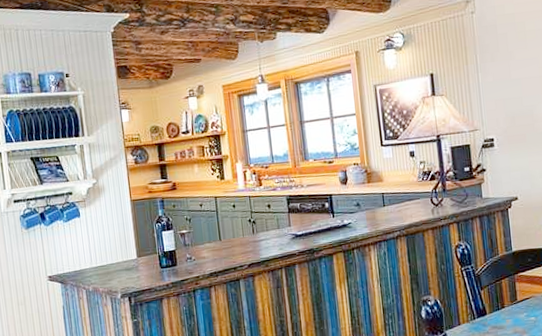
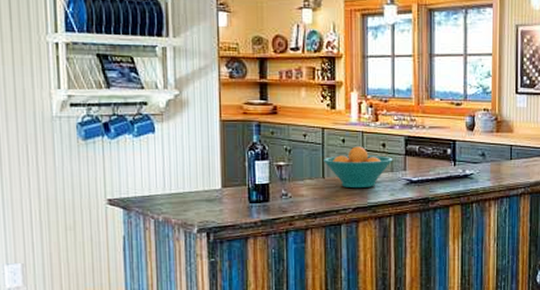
fruit bowl: none [219,209,279,247] -> present [323,146,393,189]

